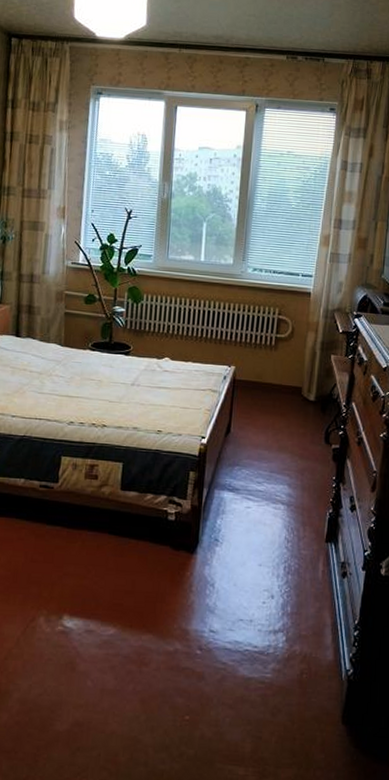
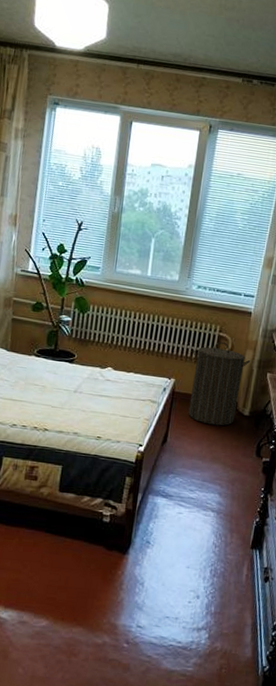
laundry hamper: none [251,324,313,413] -> present [188,341,251,426]

